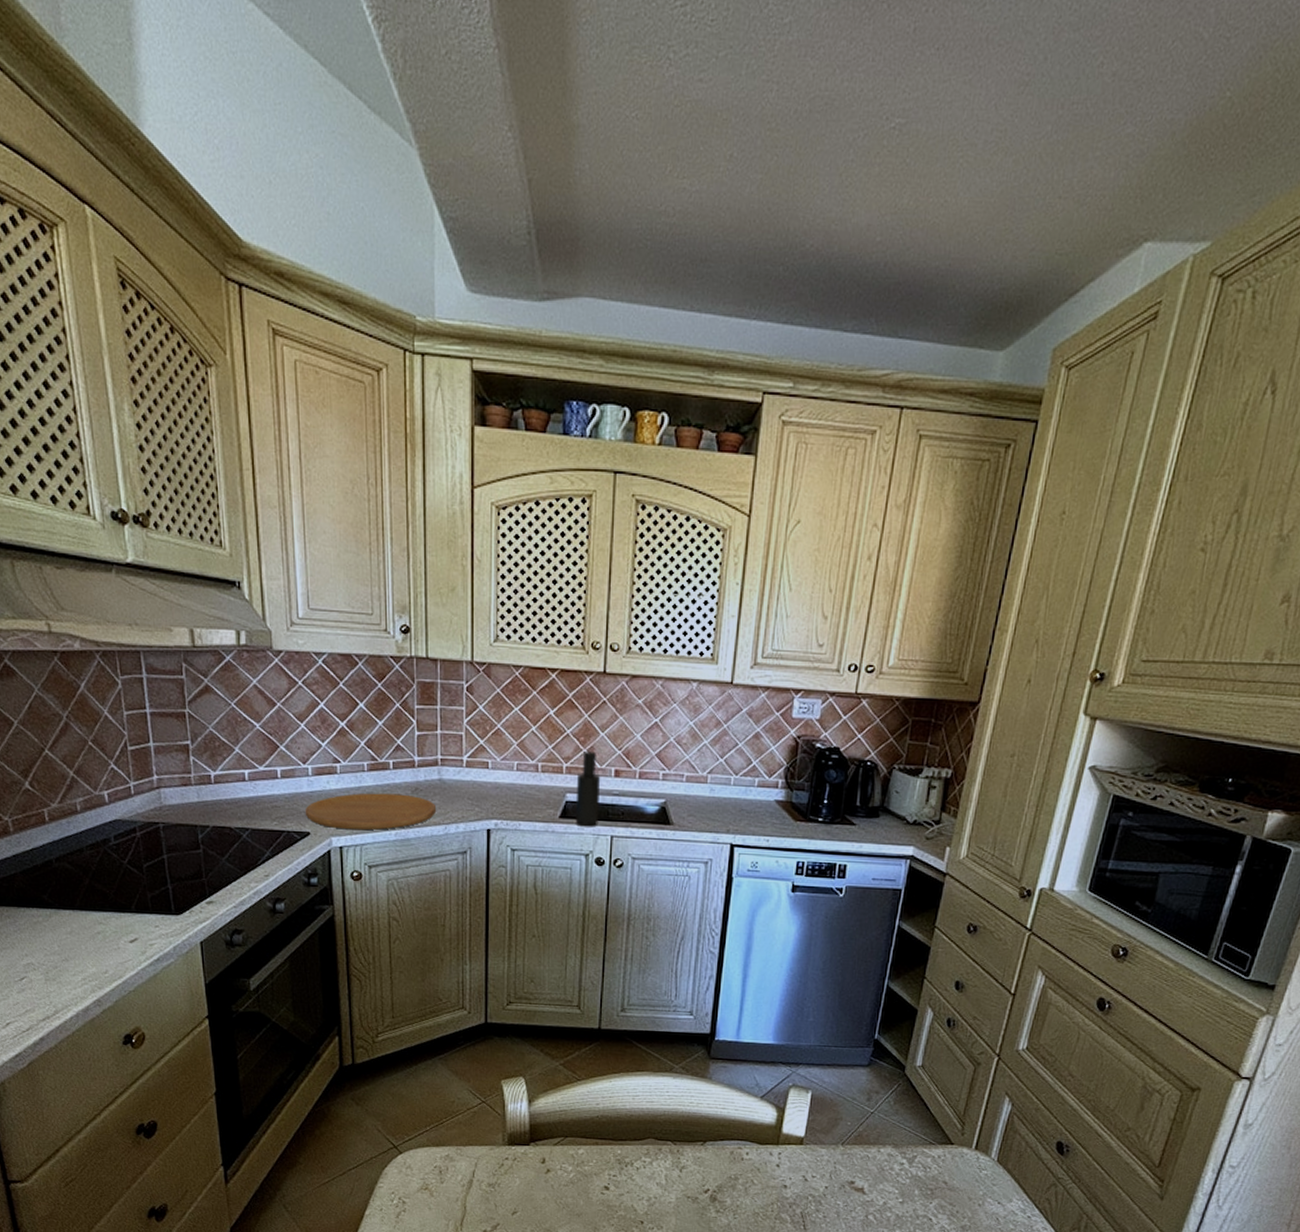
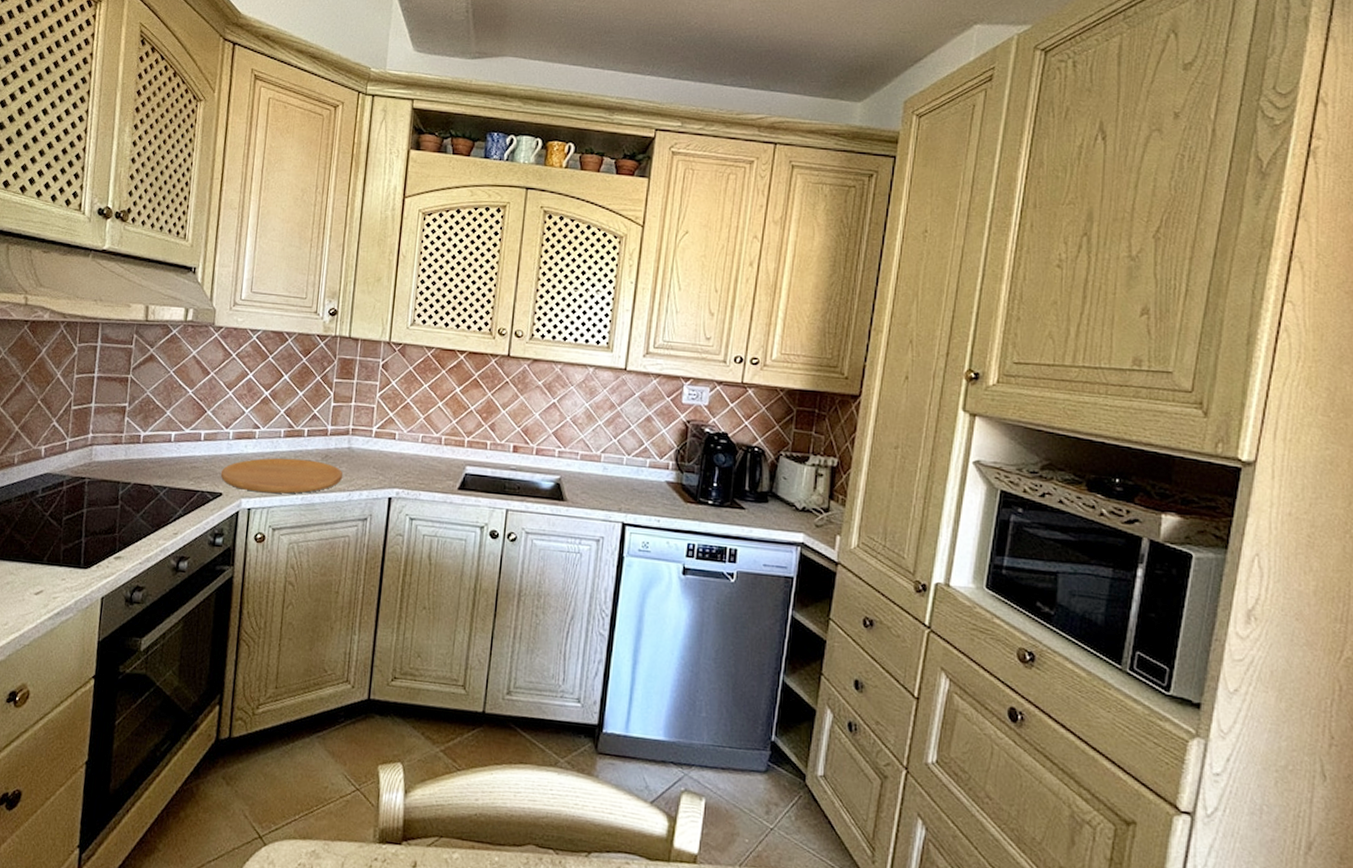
soap dispenser: present [575,750,601,829] -> none [472,426,500,501]

